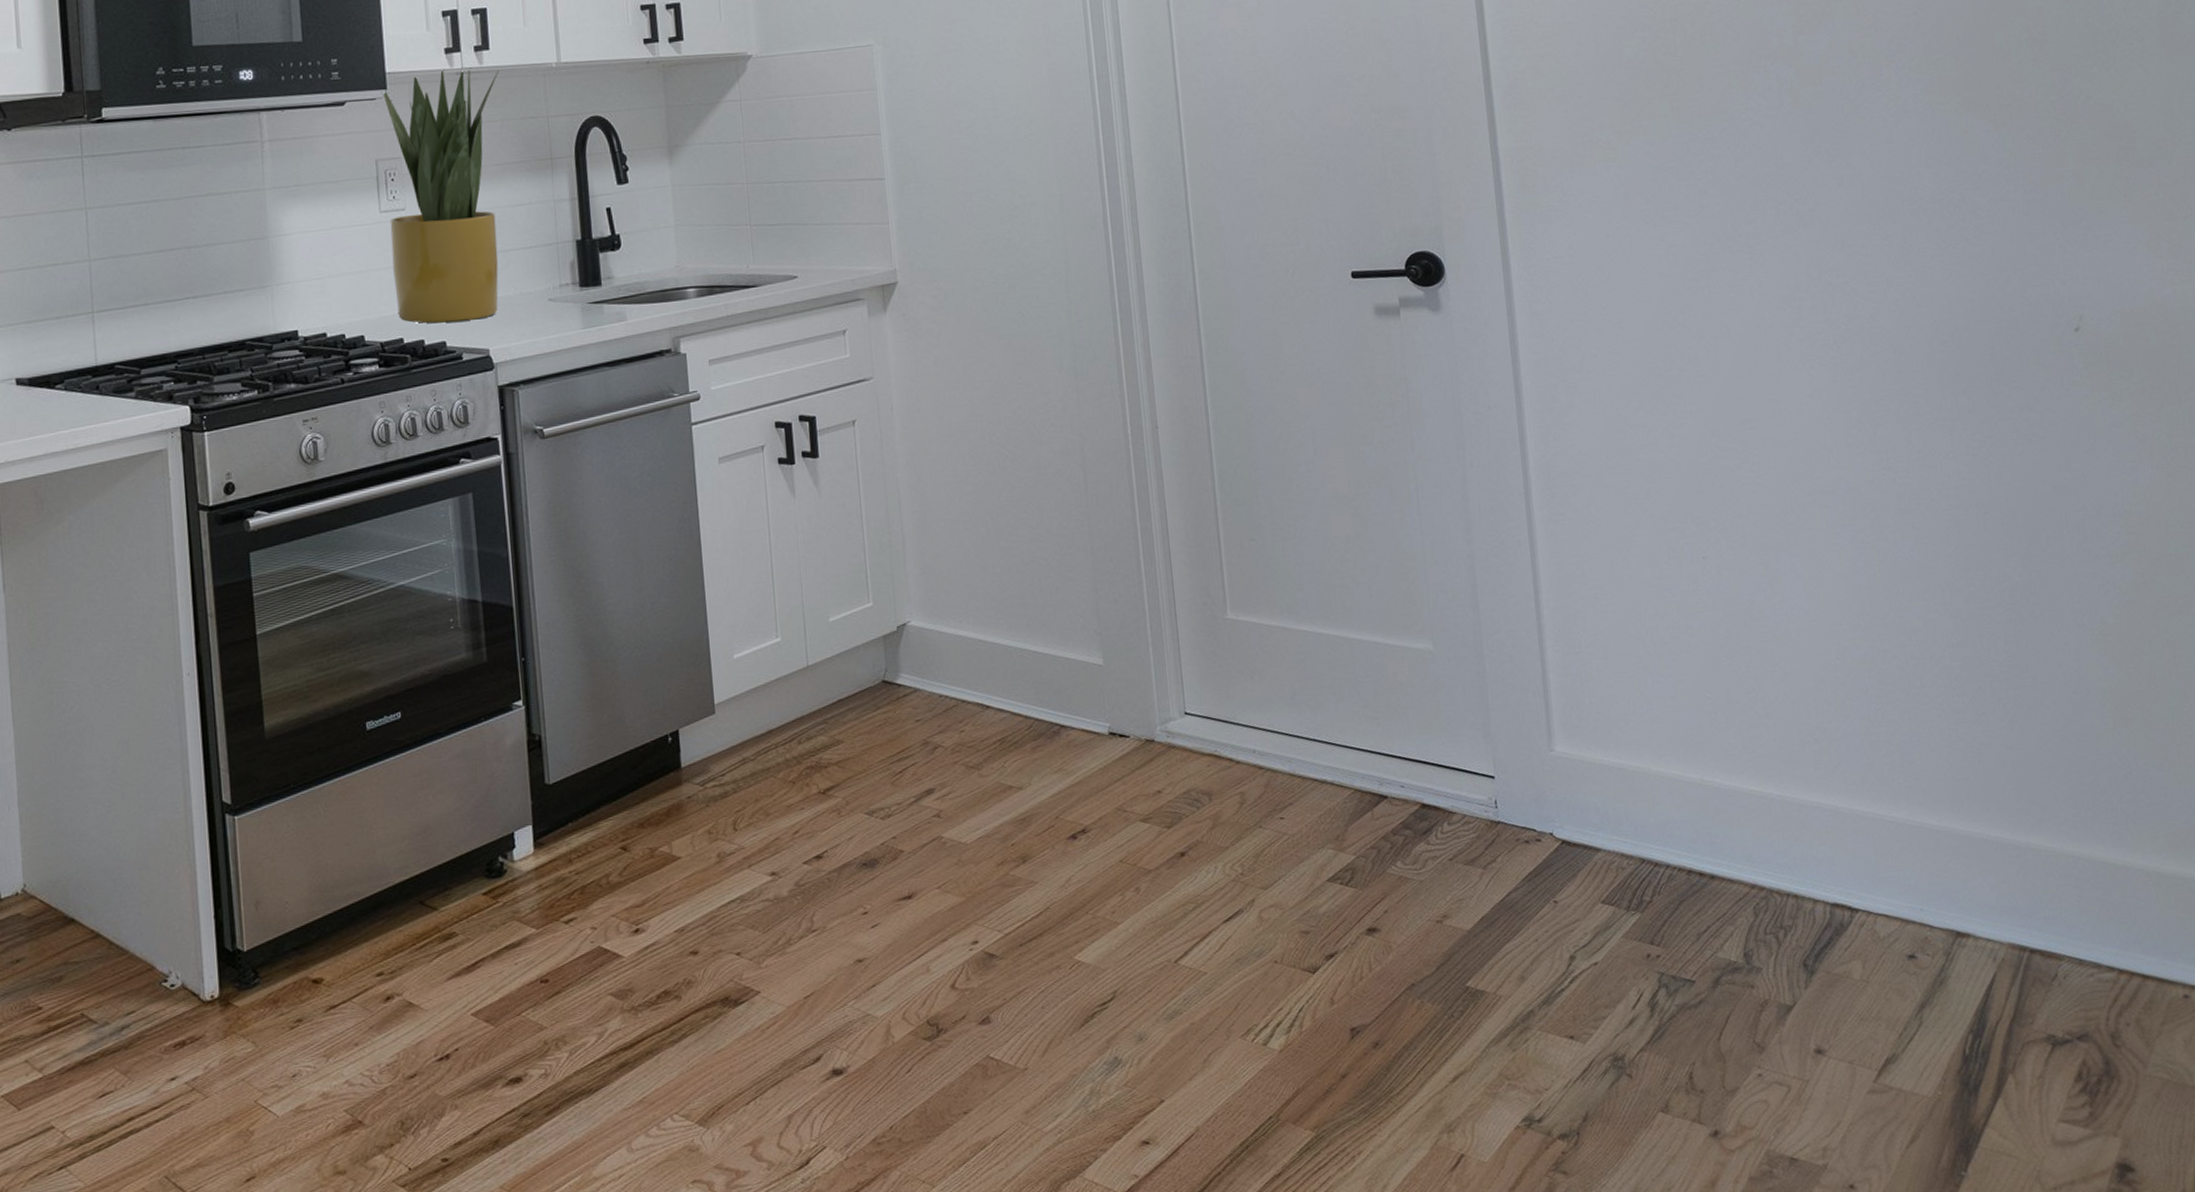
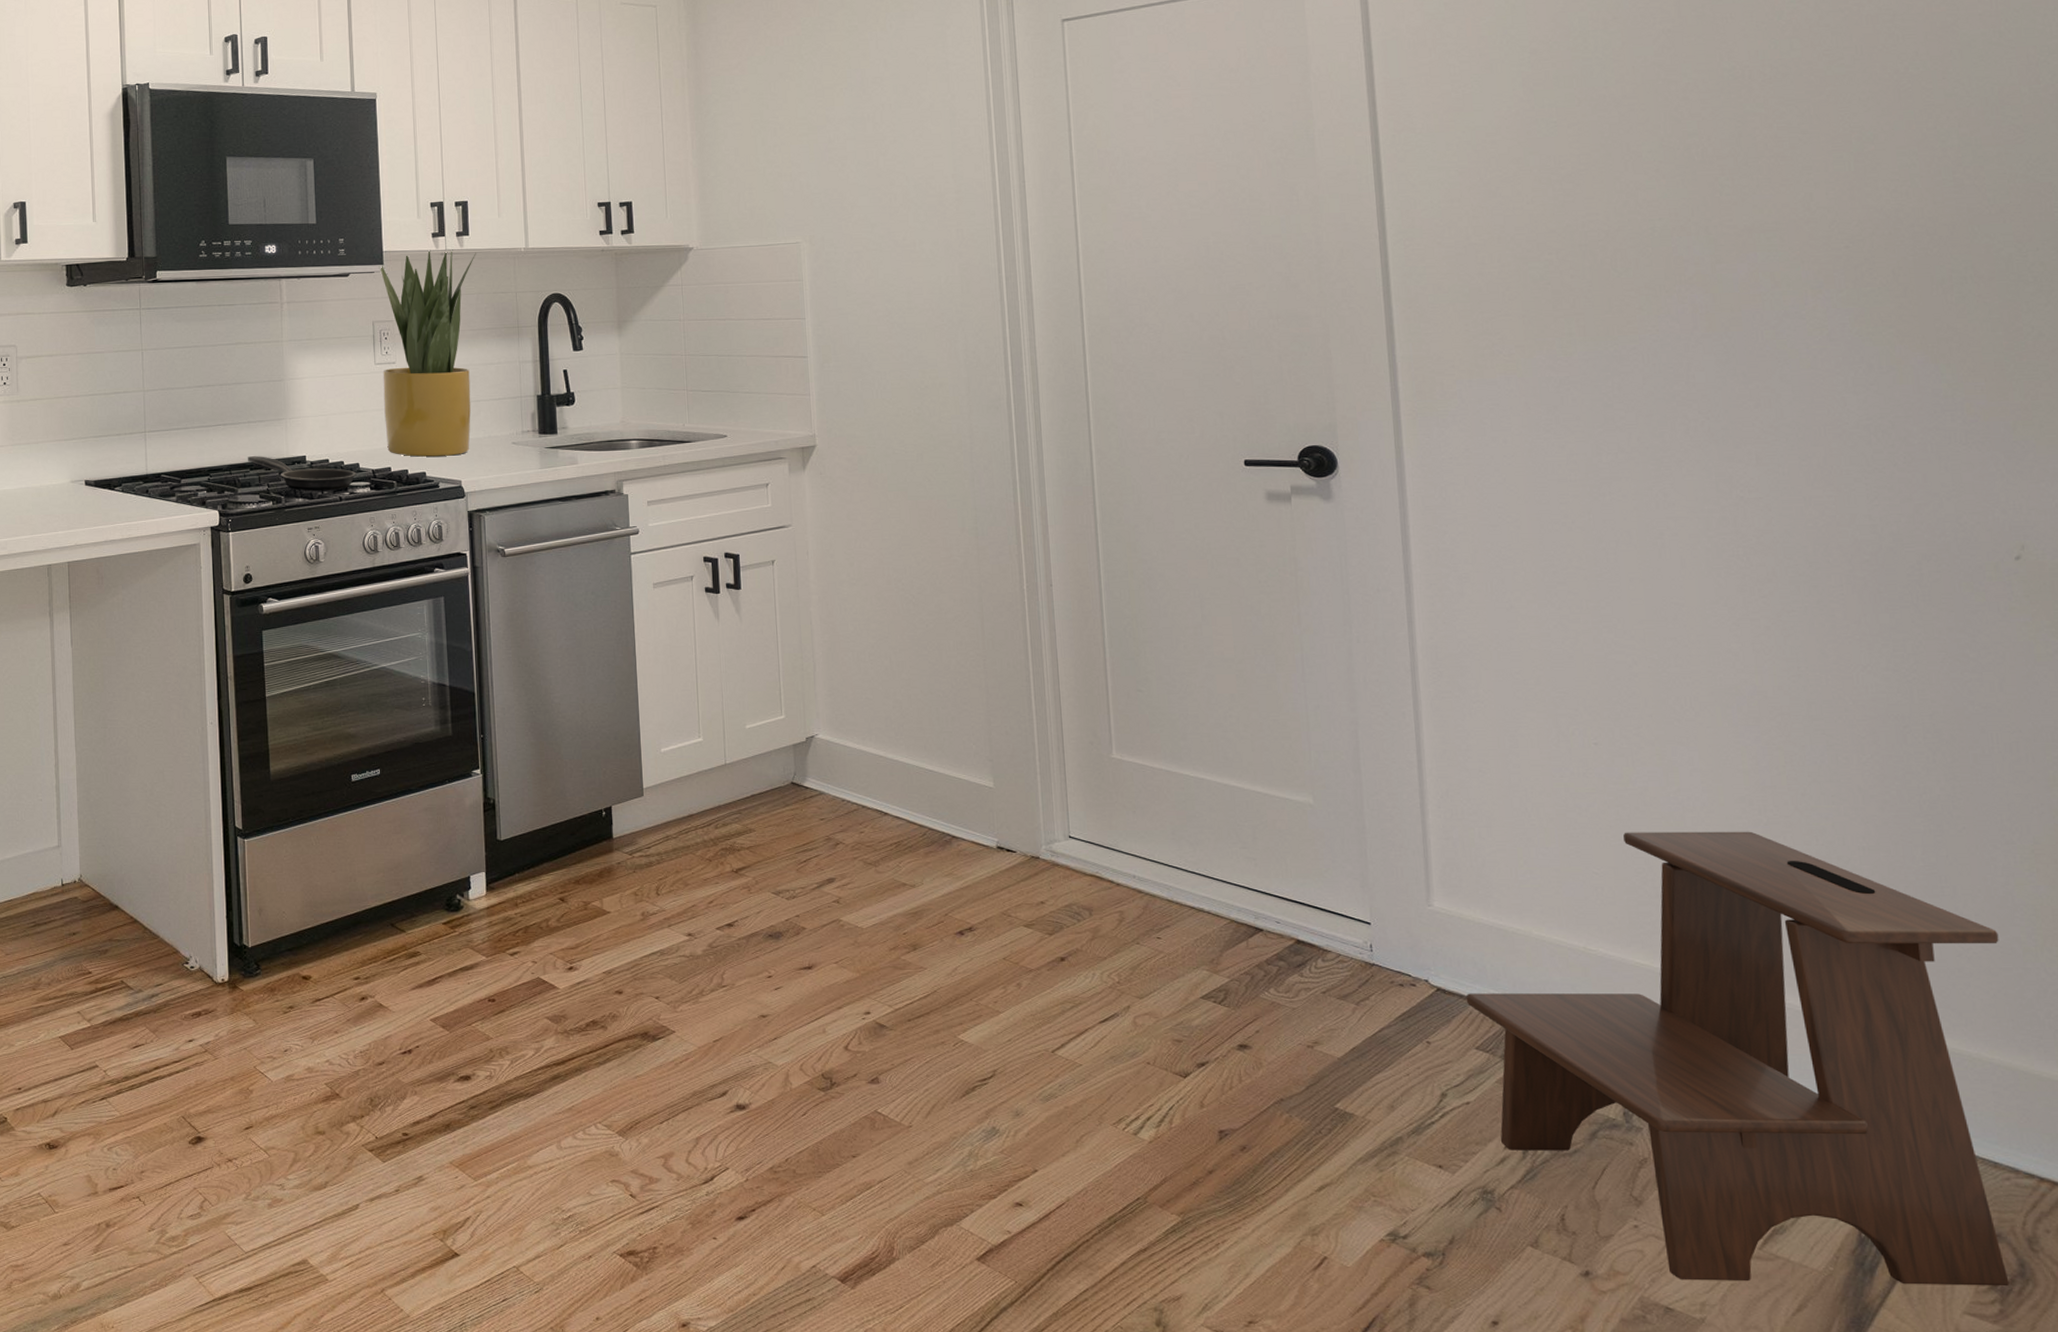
frying pan: none [225,334,362,375] -> present [248,456,357,492]
step stool: none [1590,637,2097,1127] -> present [1465,831,2009,1287]

